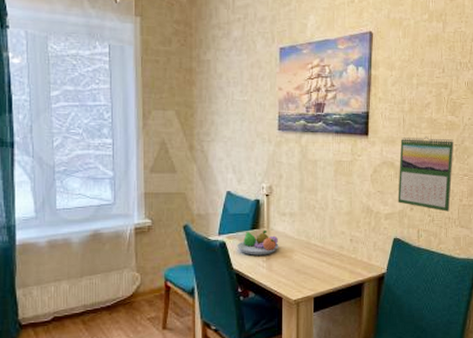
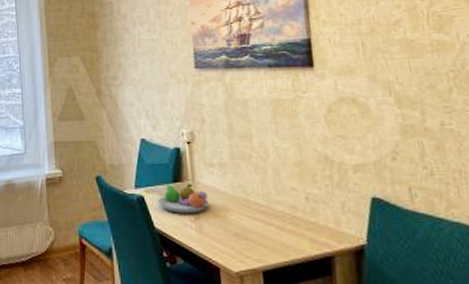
calendar: present [398,137,453,212] -> none [362,63,458,162]

